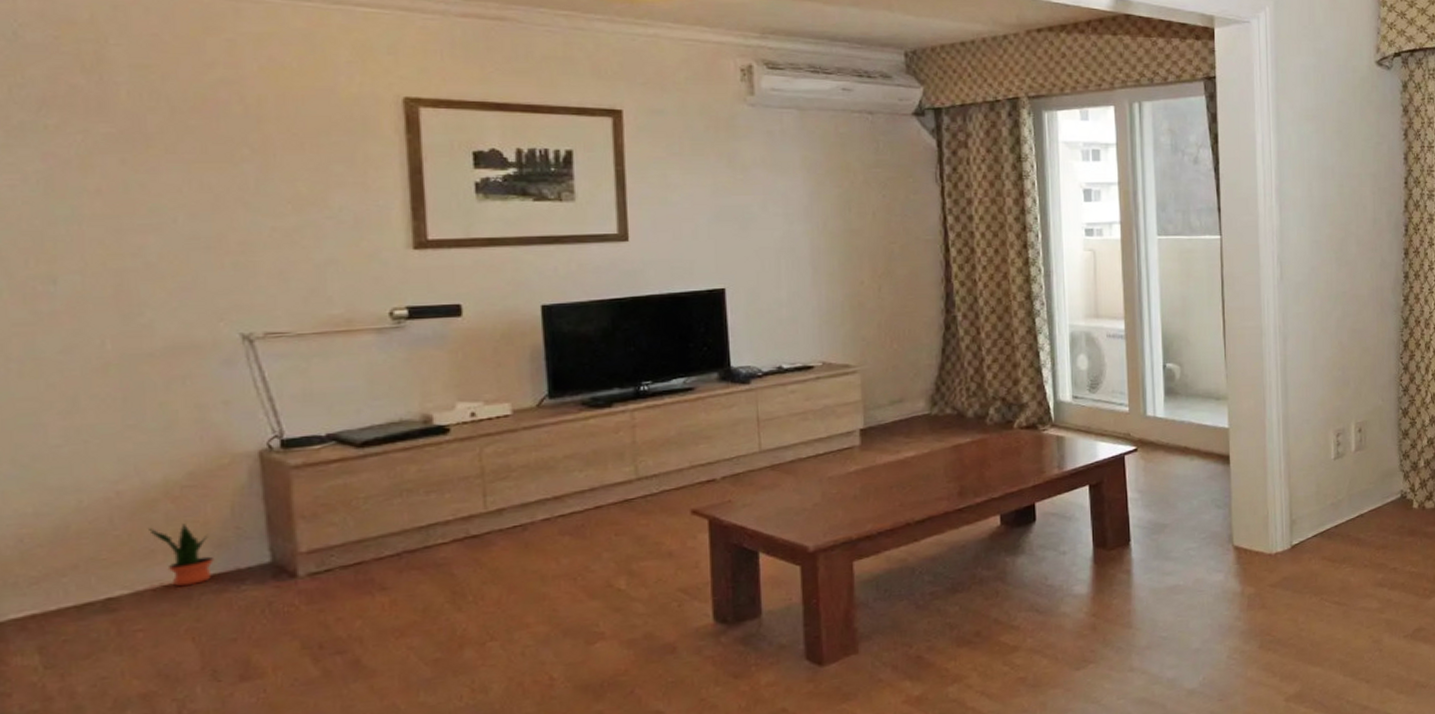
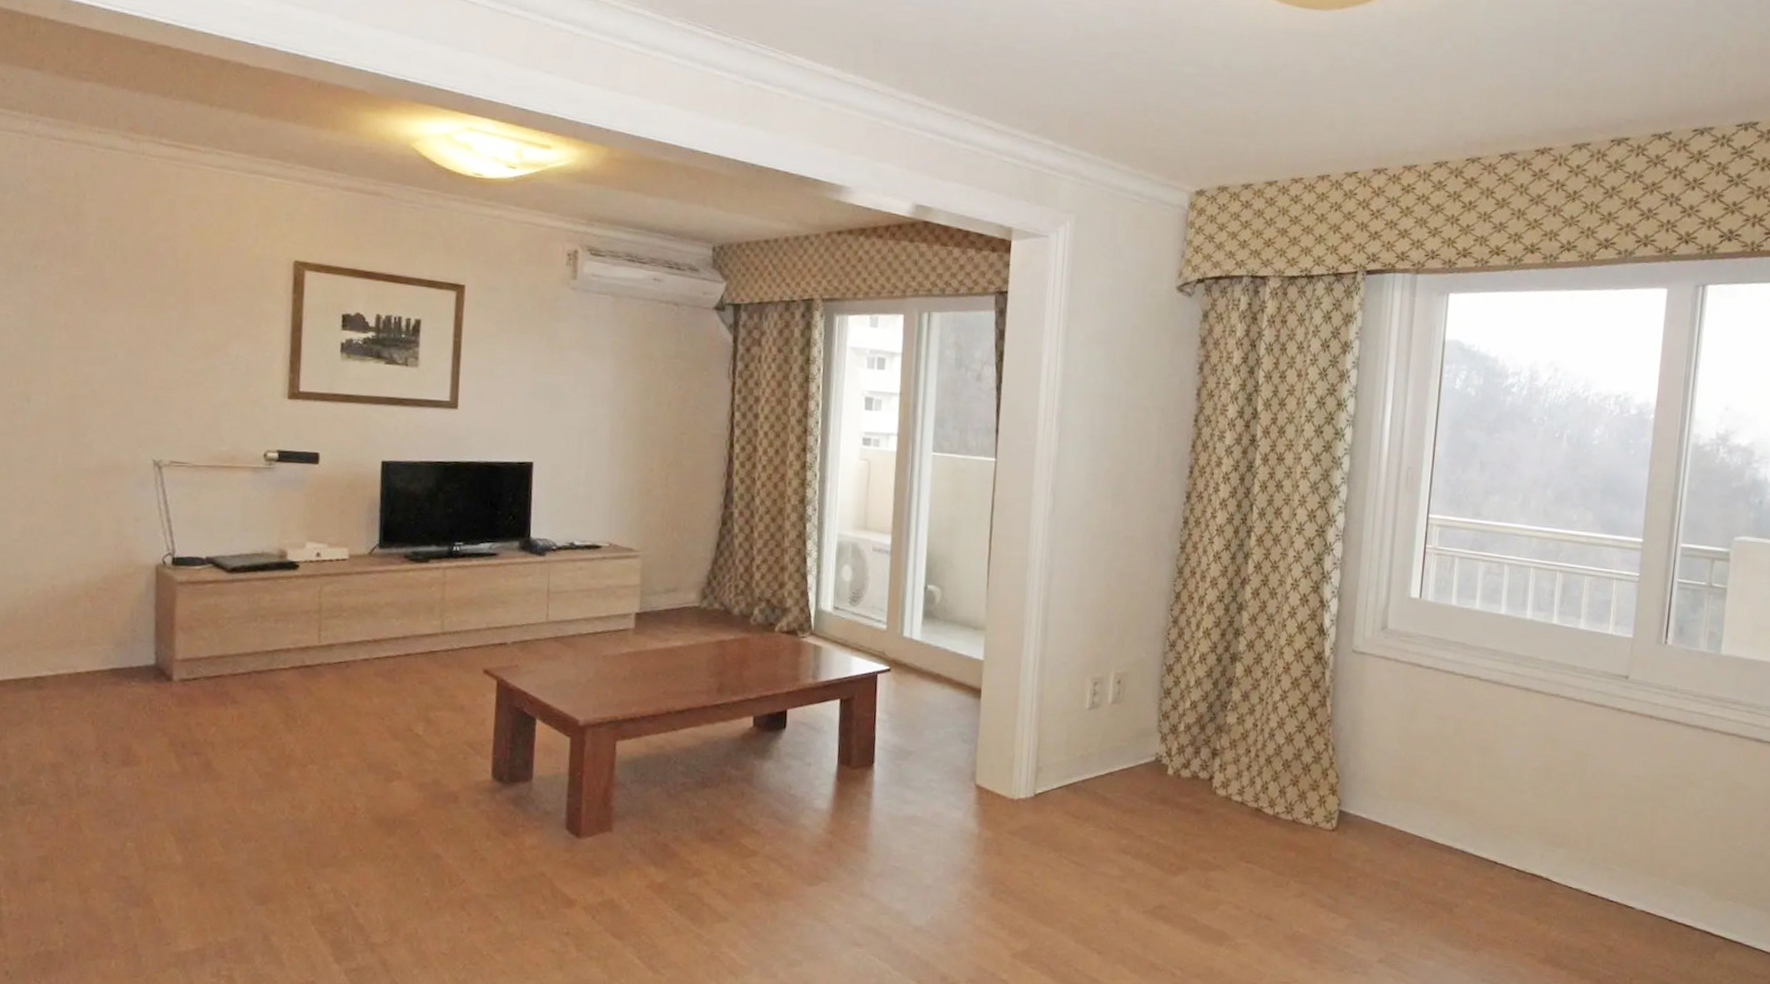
potted plant: present [149,523,215,587] -> none [71,620,115,676]

